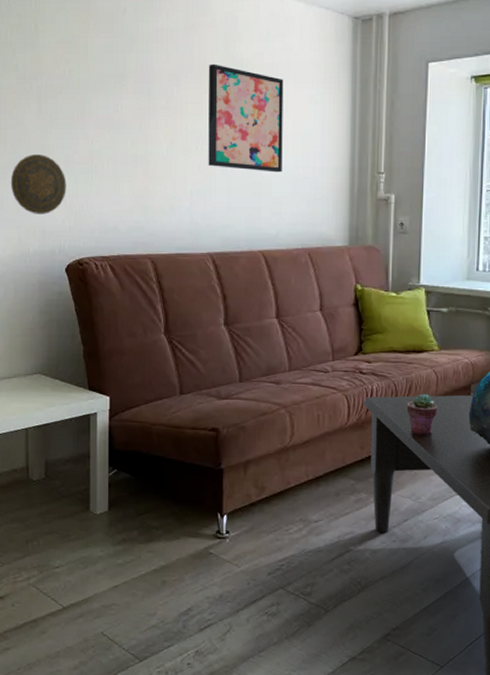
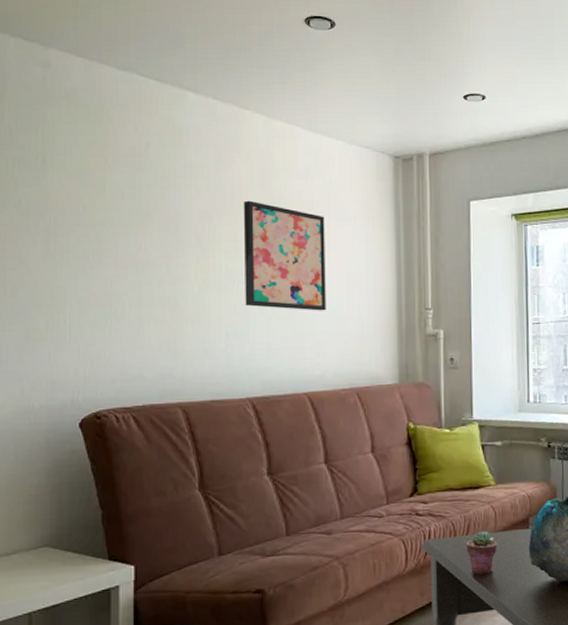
decorative plate: present [10,154,67,214] -> none [10,297,80,364]

